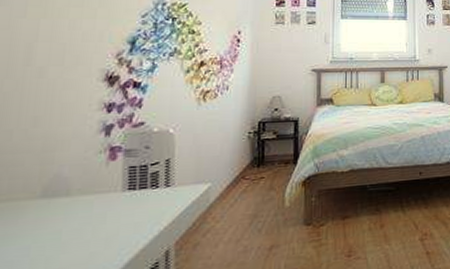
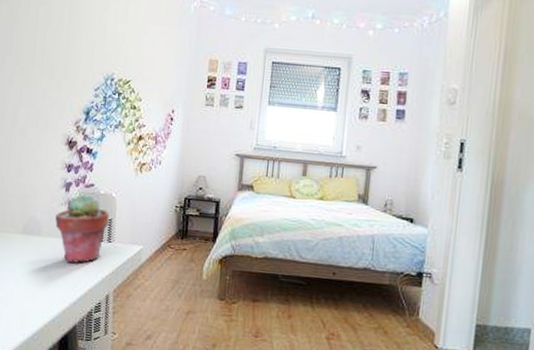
potted succulent: none [91,135,166,223] -> present [55,193,109,263]

